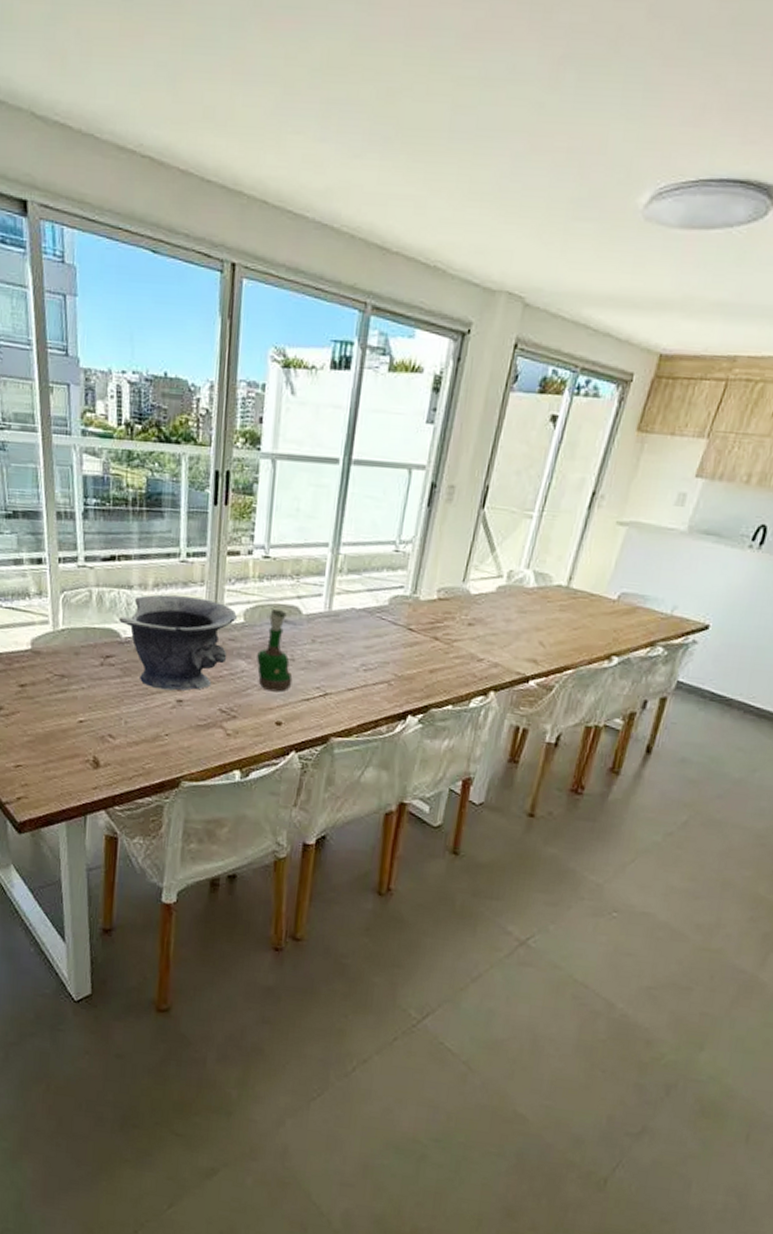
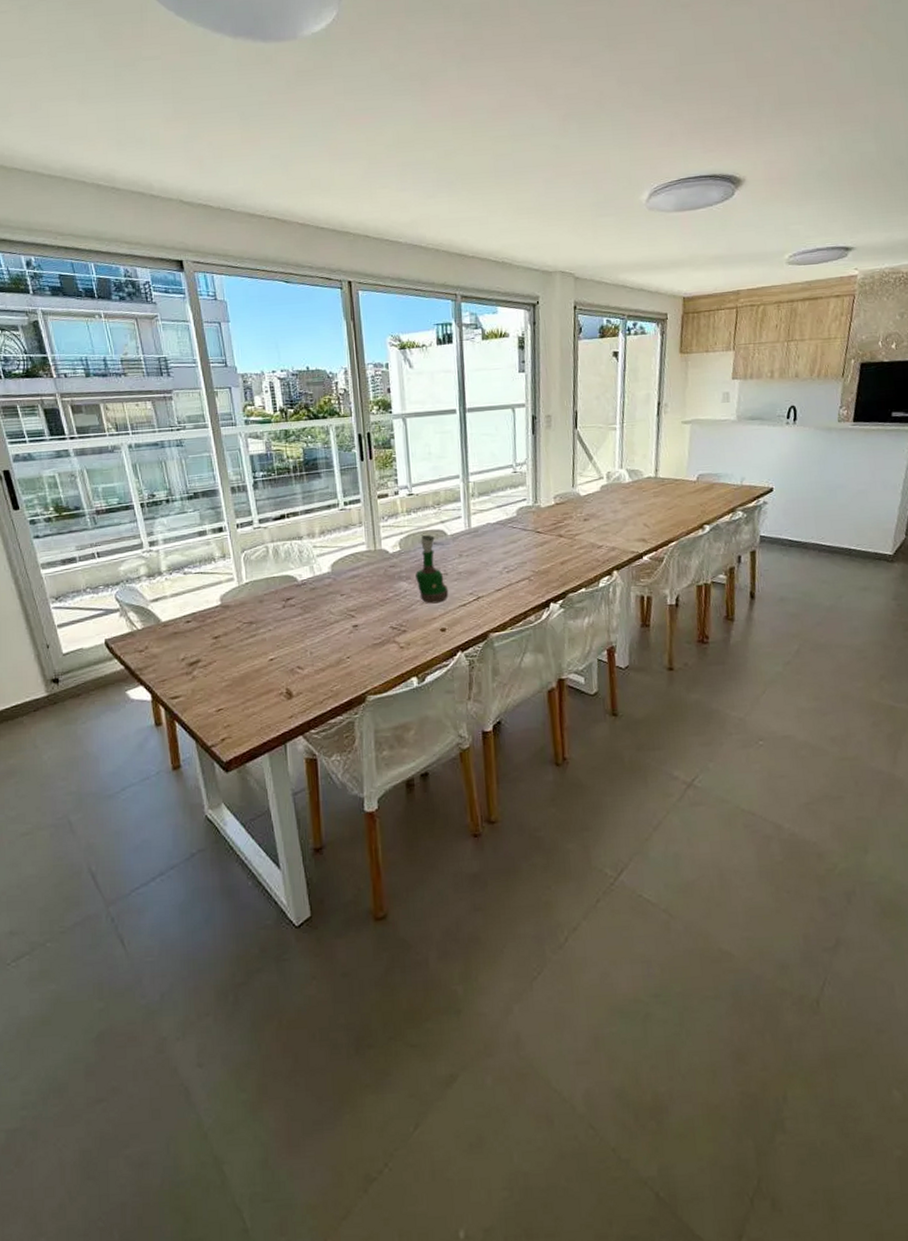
decorative bowl: present [119,594,237,691] -> none [294,536,393,619]

